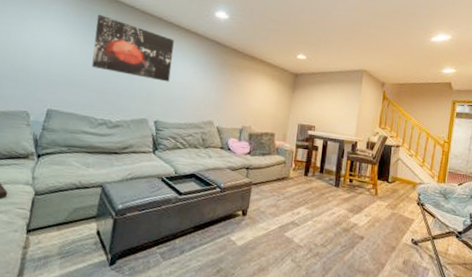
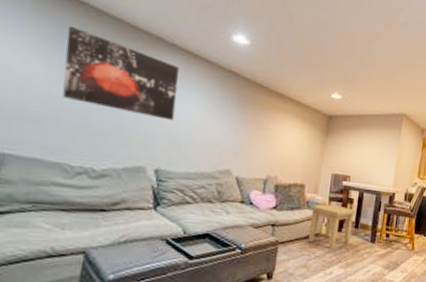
side table: none [278,150,320,192] -> present [309,204,356,250]

